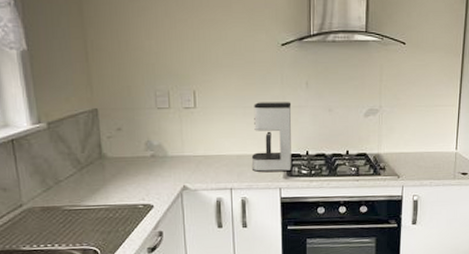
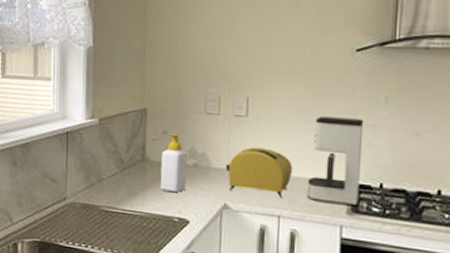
soap bottle: none [119,130,146,183] -> present [160,134,188,193]
toaster: none [180,134,239,174] -> present [225,147,293,198]

